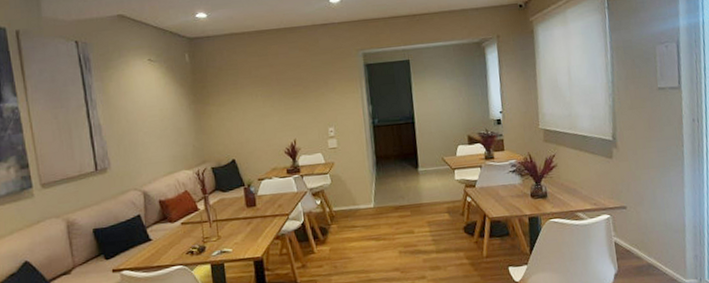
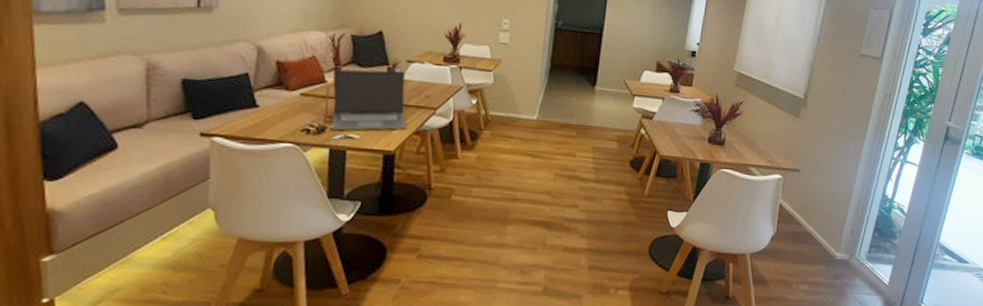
laptop: none [203,189,268,249] -> present [331,69,407,131]

